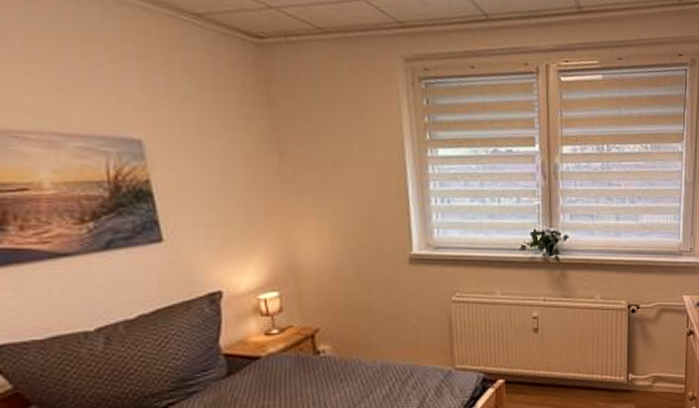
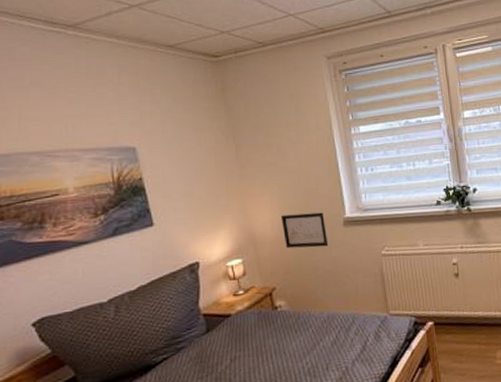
wall art: none [332,244,389,286] -> present [281,212,329,249]

